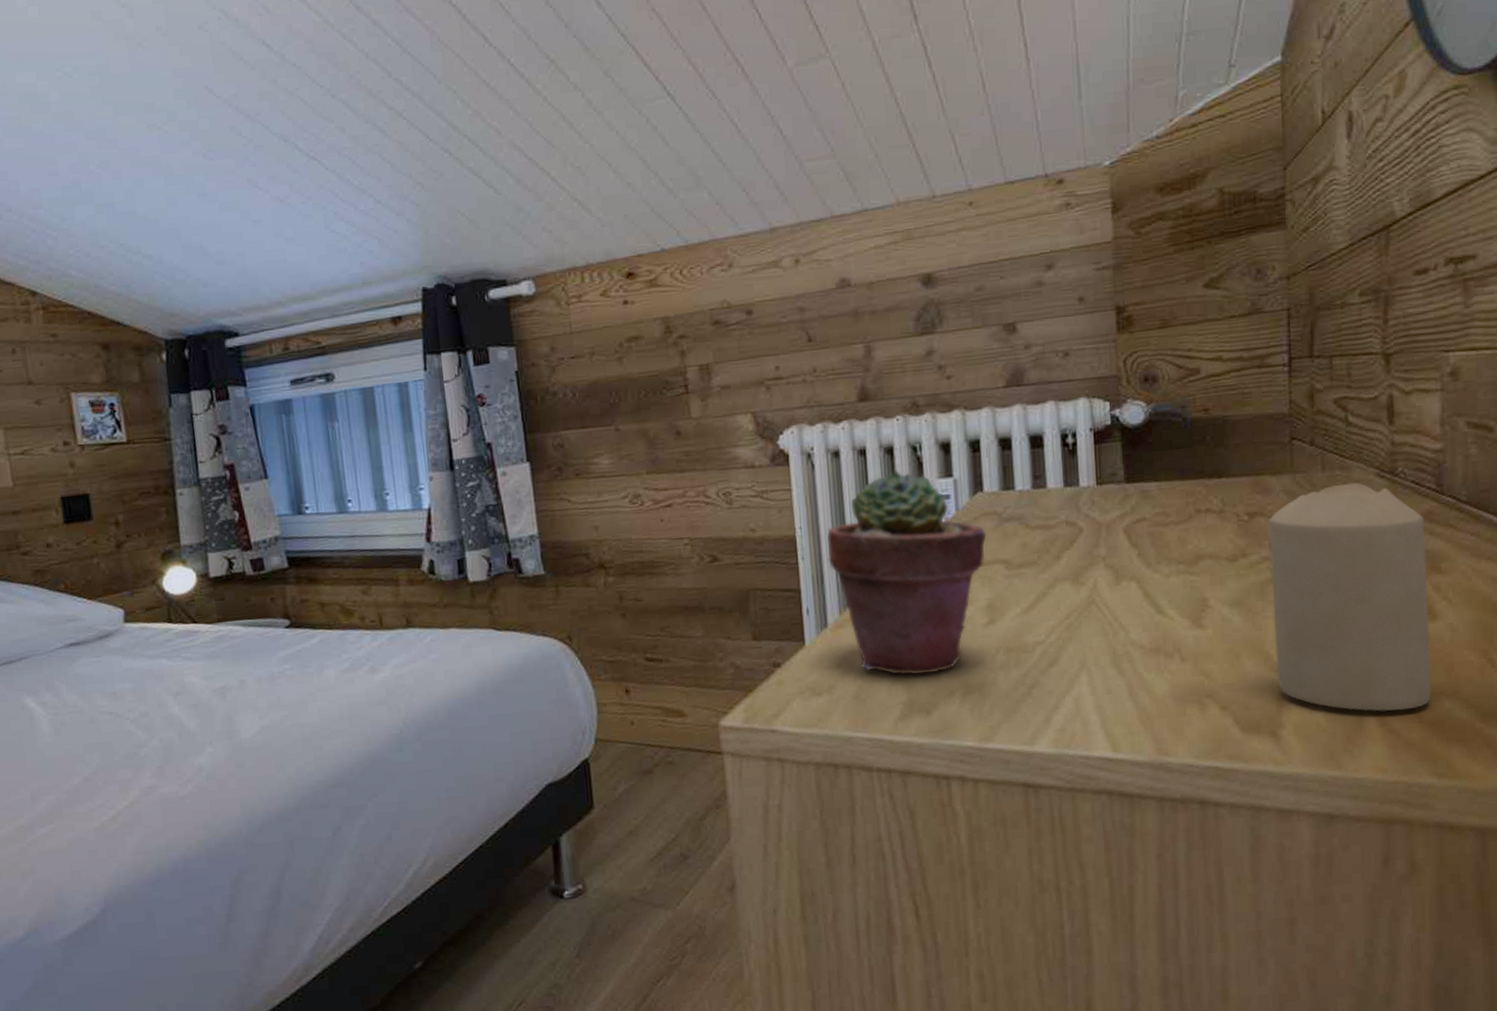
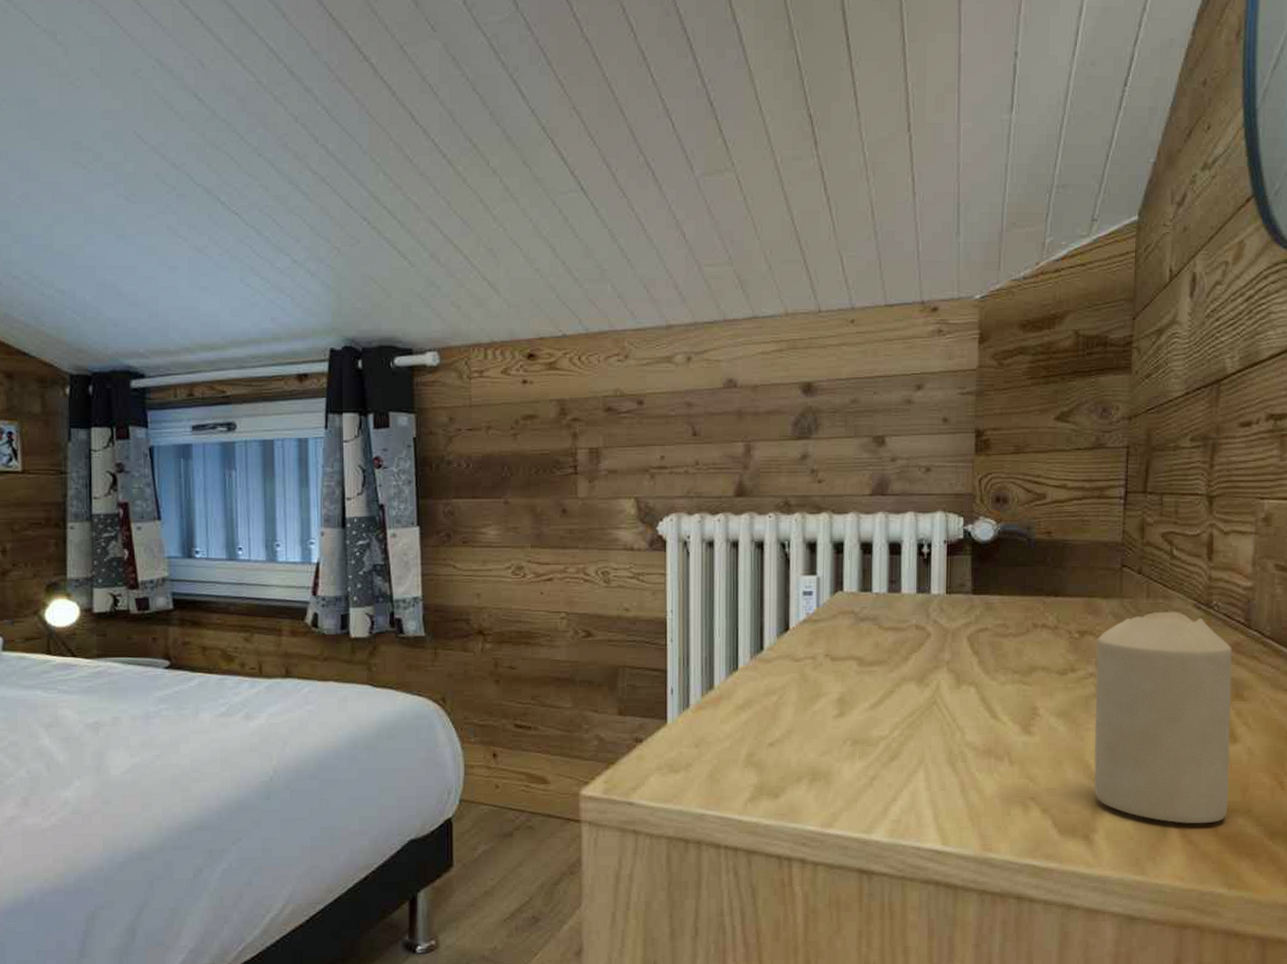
potted succulent: present [826,470,987,675] -> none [695,564,843,760]

